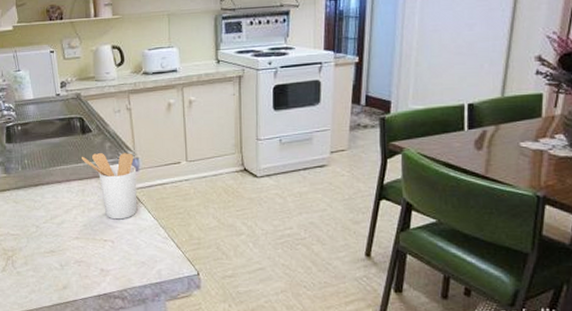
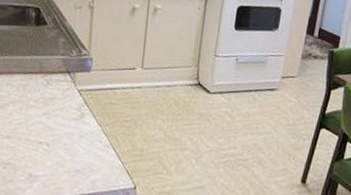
utensil holder: present [82,152,137,220] -> none [30,47,89,122]

